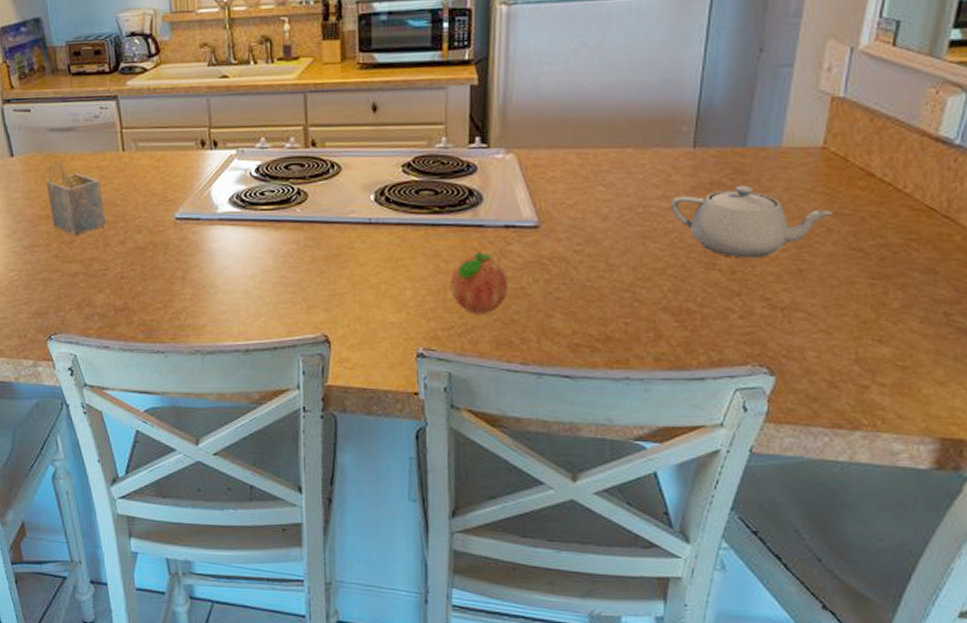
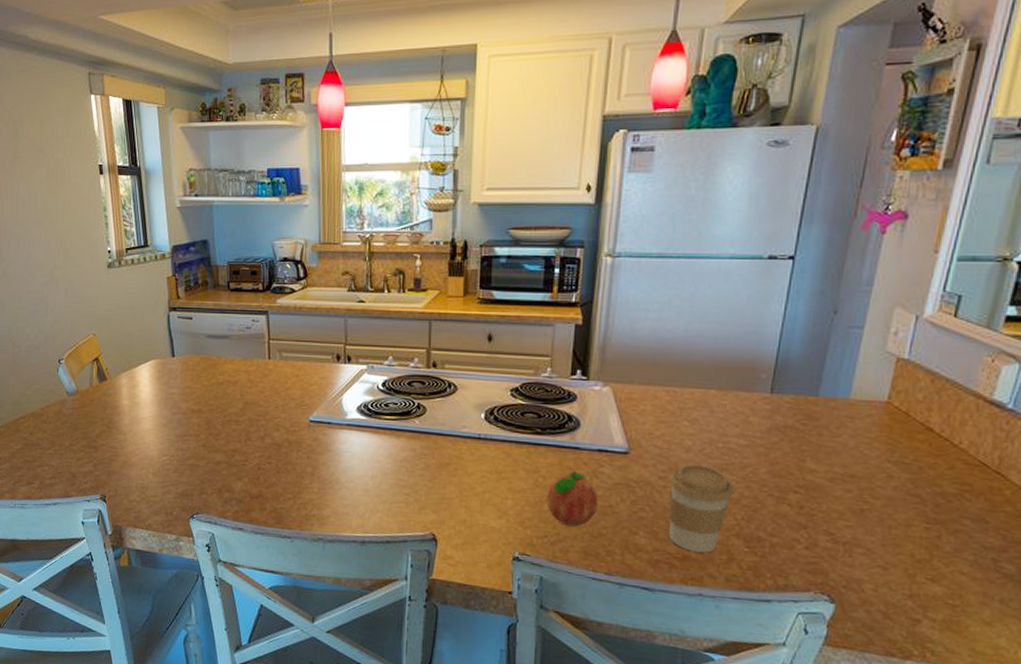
napkin holder: present [46,161,107,236] -> none [200,364,250,430]
coffee cup: none [586,233,658,331] -> present [669,464,734,553]
teapot: present [671,185,834,258] -> none [747,430,895,496]

